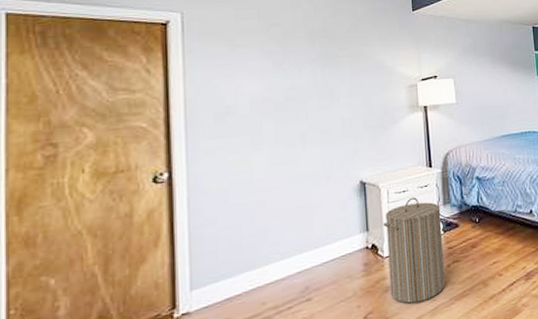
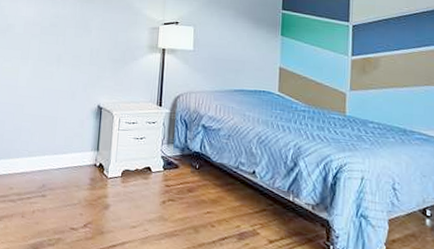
laundry hamper: present [384,197,446,304] -> none [109,130,164,228]

